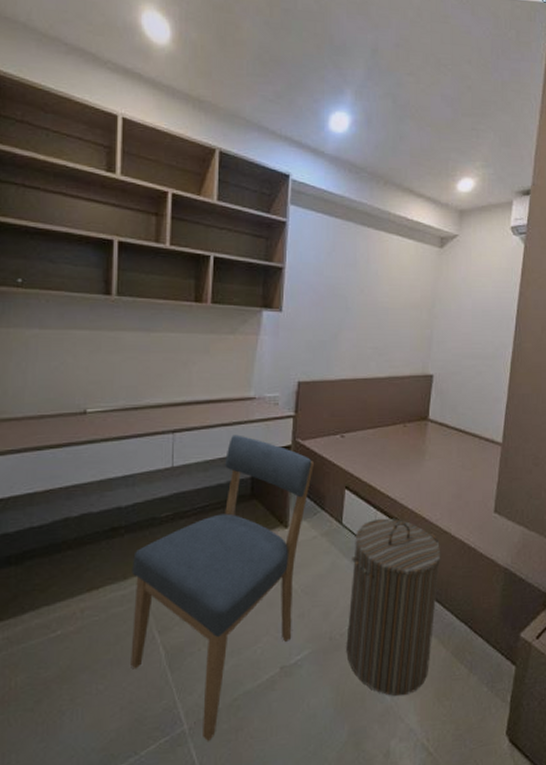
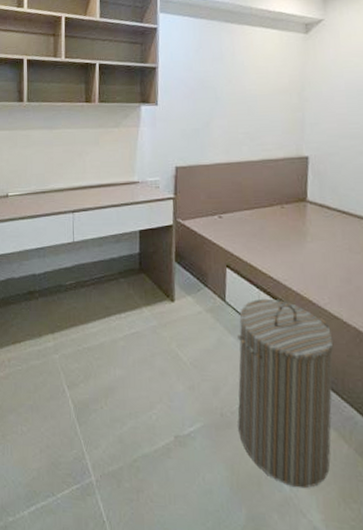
chair: present [131,434,314,742] -> none [45,214,195,497]

